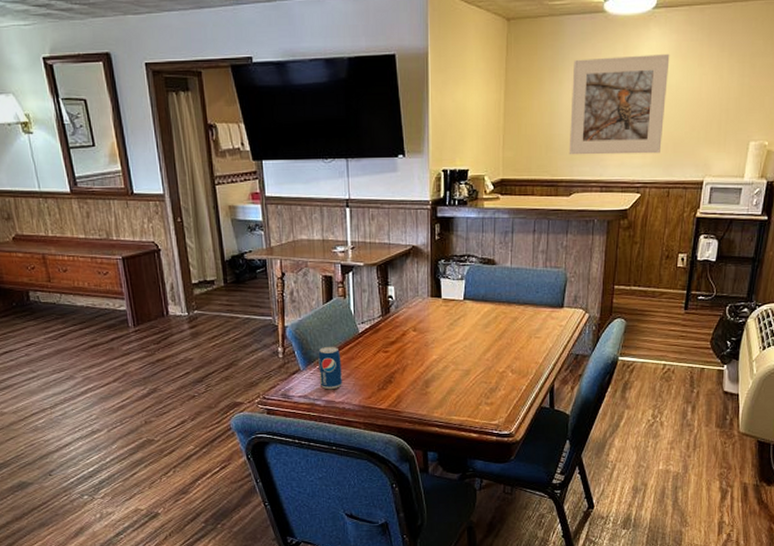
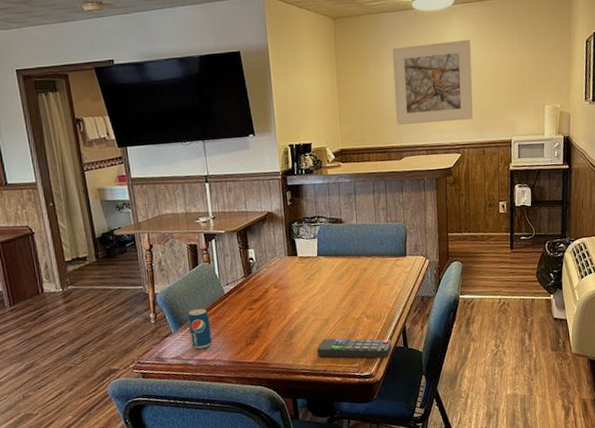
remote control: none [454,390,537,418] -> present [317,338,392,359]

